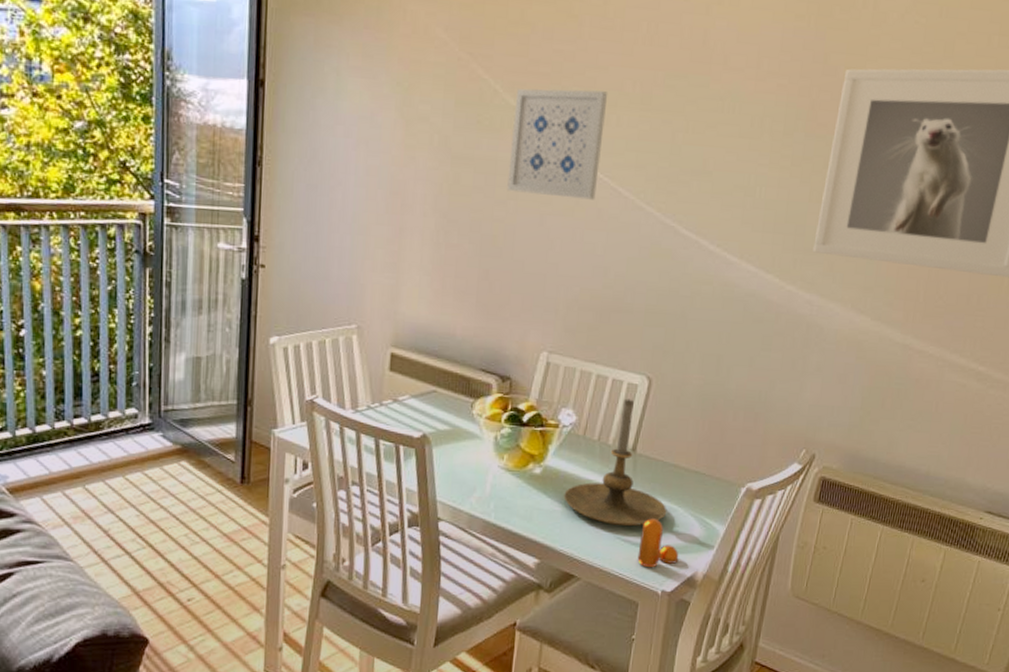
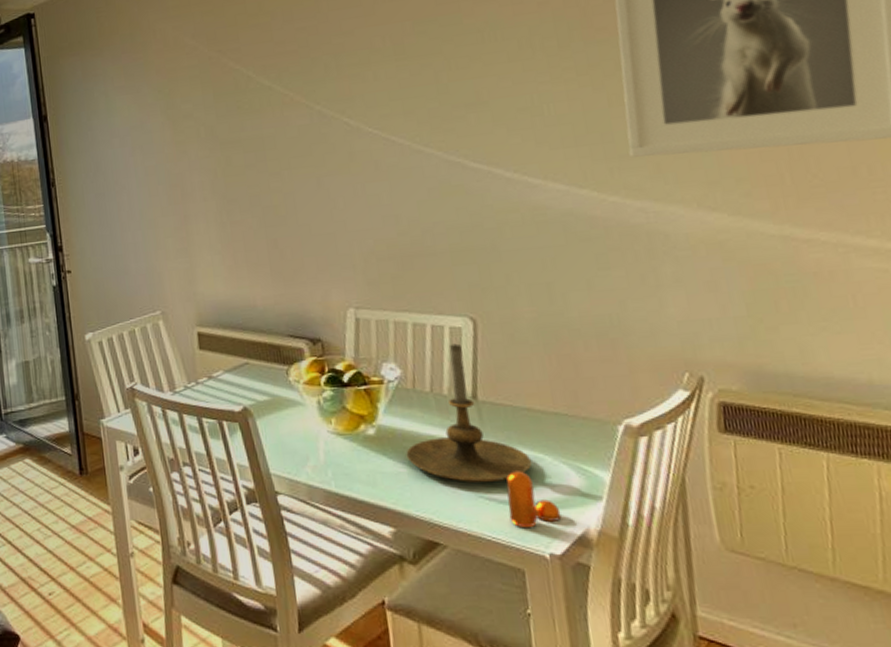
wall art: present [507,88,608,200] -> none [269,52,369,163]

